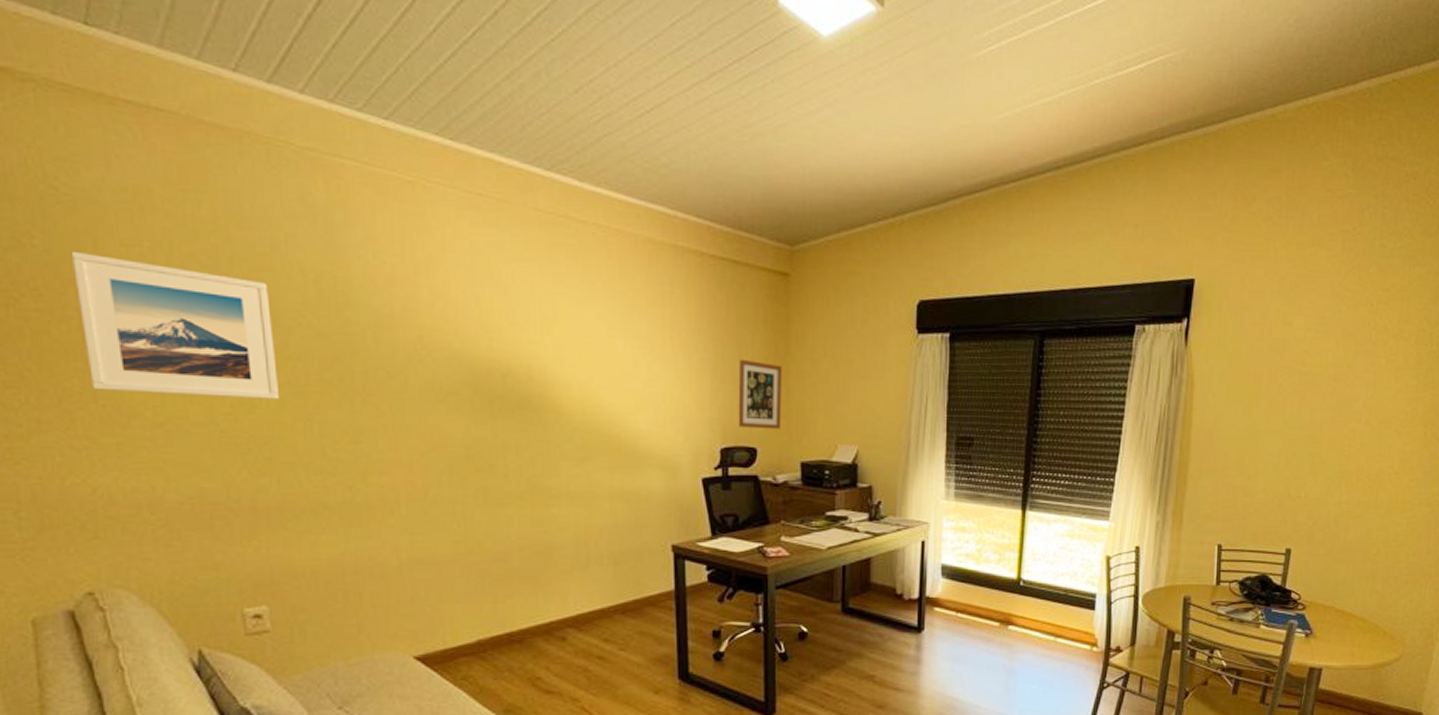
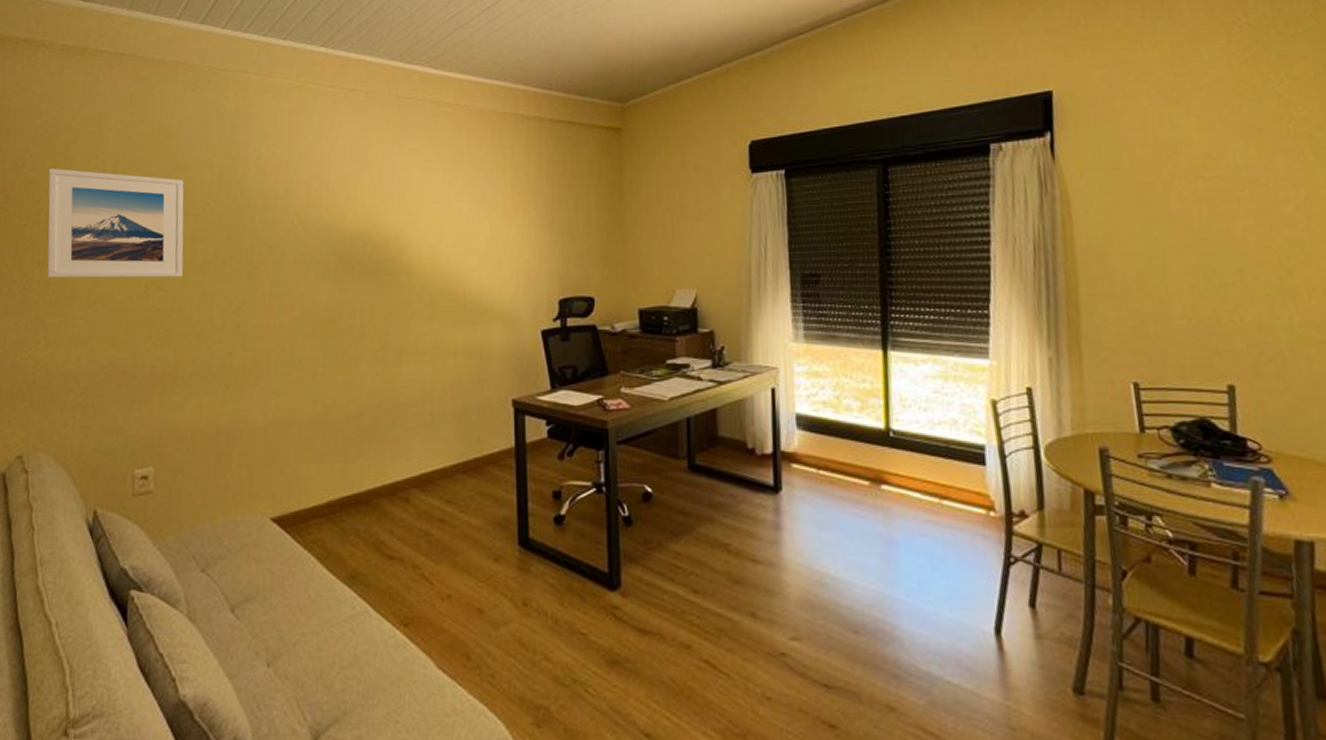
wall art: present [738,359,782,430] -> none [575,211,618,278]

